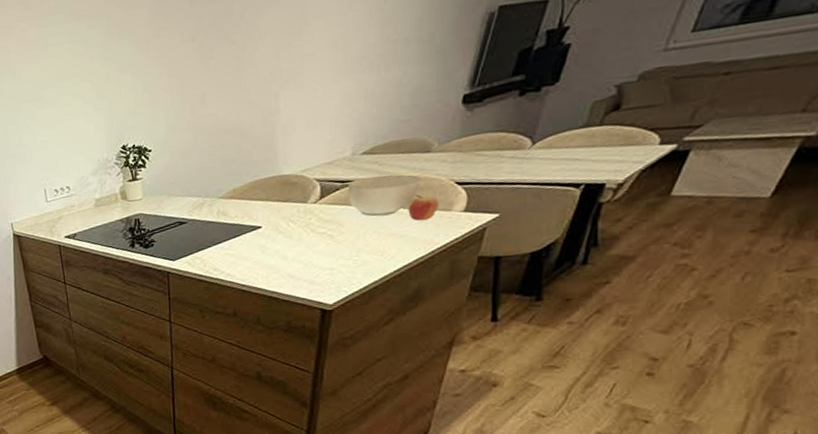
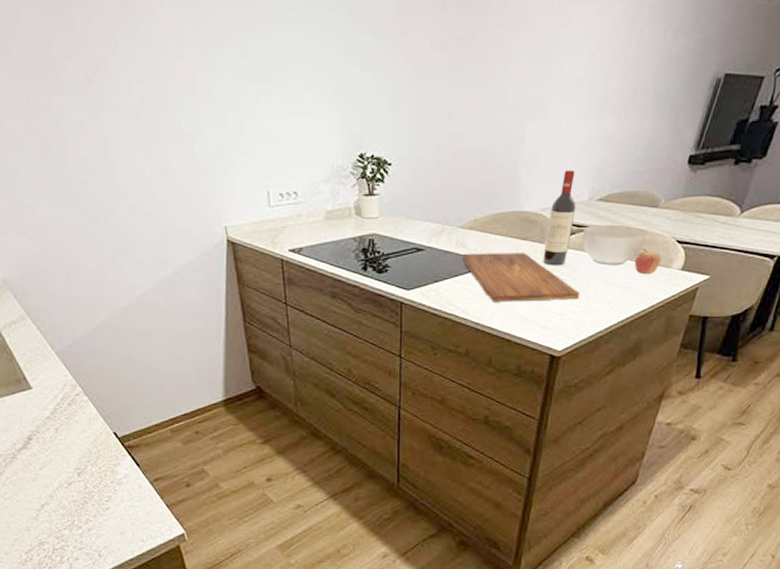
cutting board: none [224,214,349,264] -> present [463,253,580,302]
wine bottle: none [307,129,339,224] -> present [543,170,576,266]

